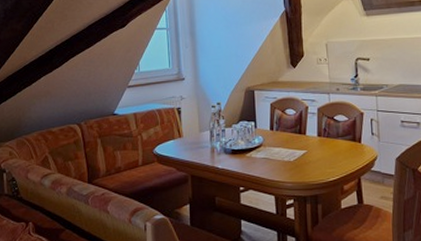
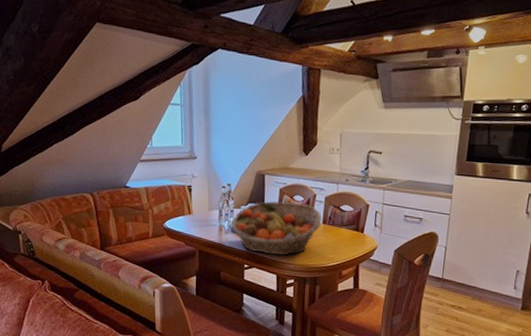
fruit basket: none [223,116,317,174] -> present [231,200,322,256]

